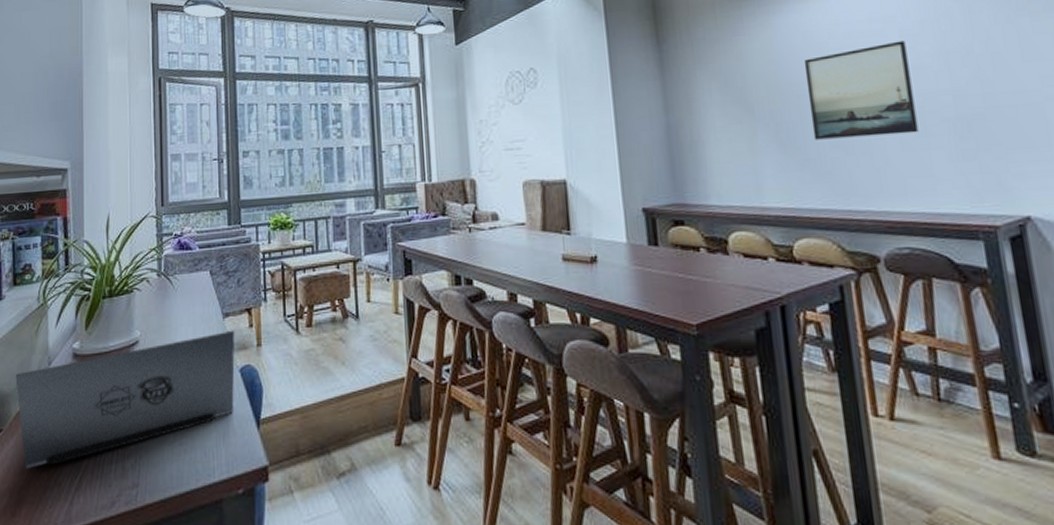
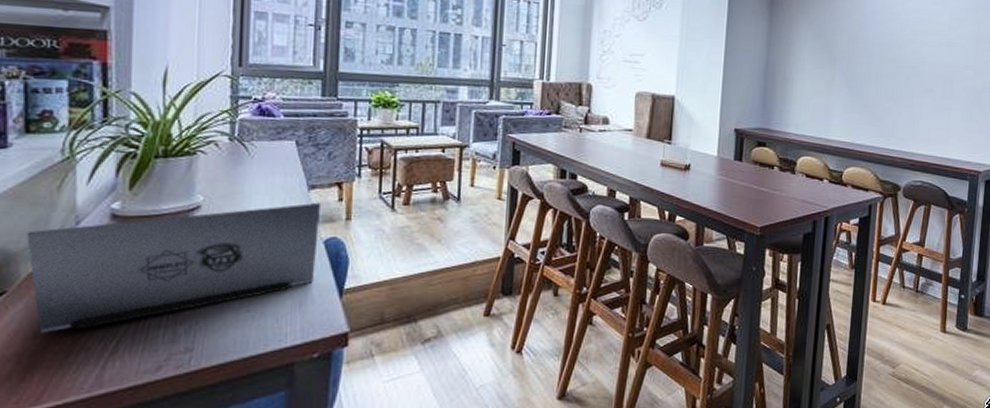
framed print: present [803,40,919,140] -> none [874,22,953,96]

